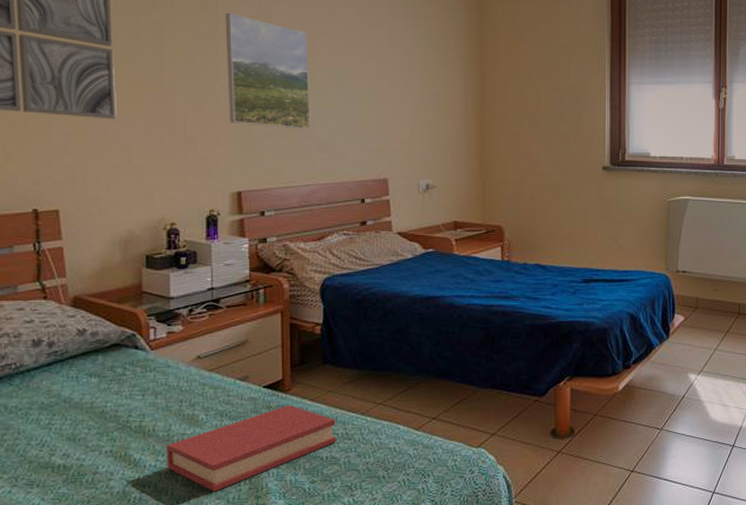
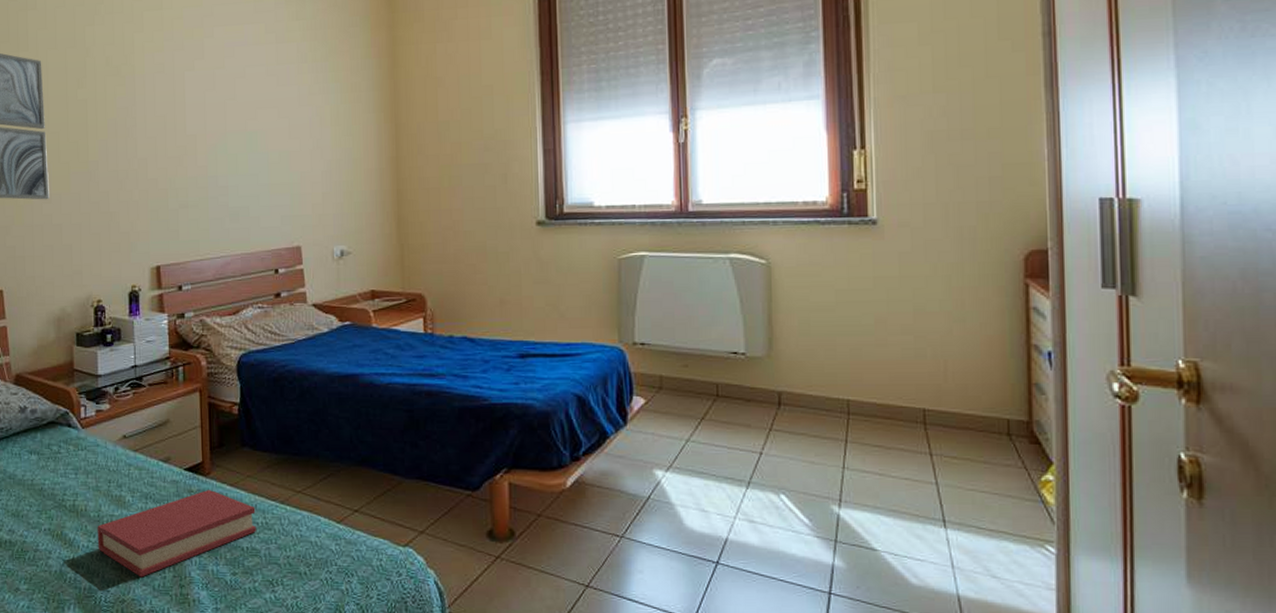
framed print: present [225,12,311,130] -> none [142,85,224,199]

